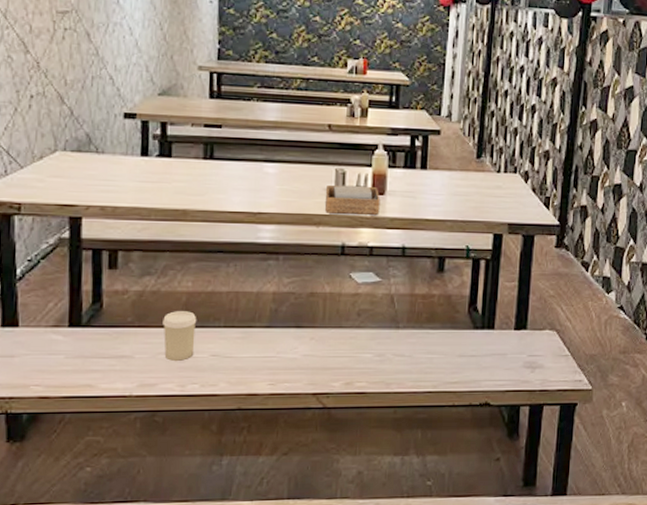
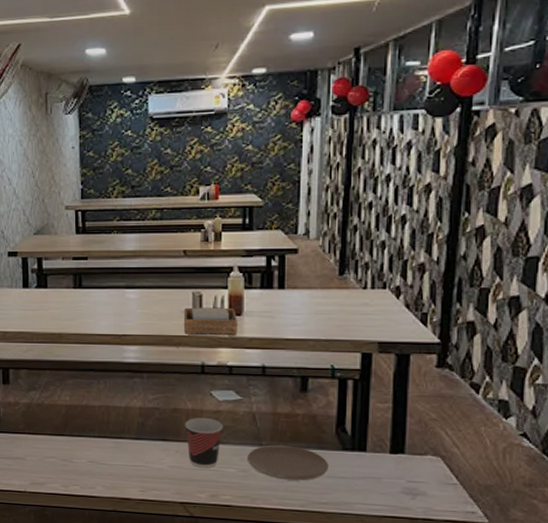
cup: present [163,311,197,361] -> none [47,421,75,465]
cup: none [322,301,362,355] -> present [185,417,224,468]
plate: none [383,327,460,362] -> present [247,445,328,481]

